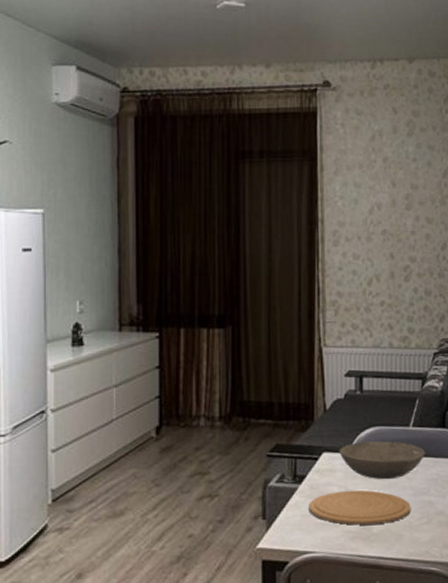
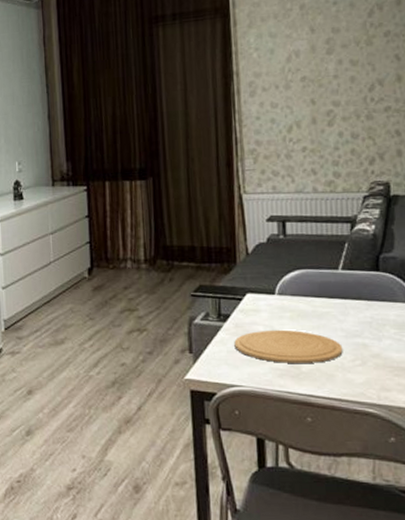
bowl: present [339,441,425,480] -> none [263,283,357,321]

